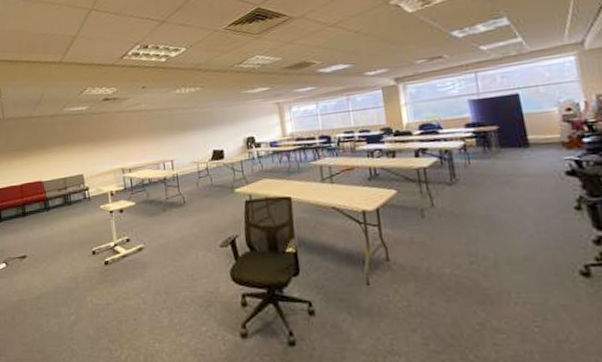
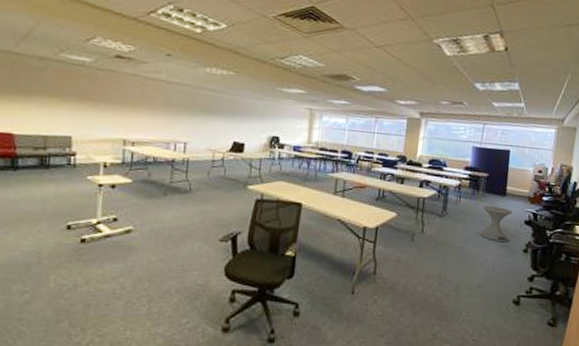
side table: none [502,160,551,202] -> present [479,206,513,242]

